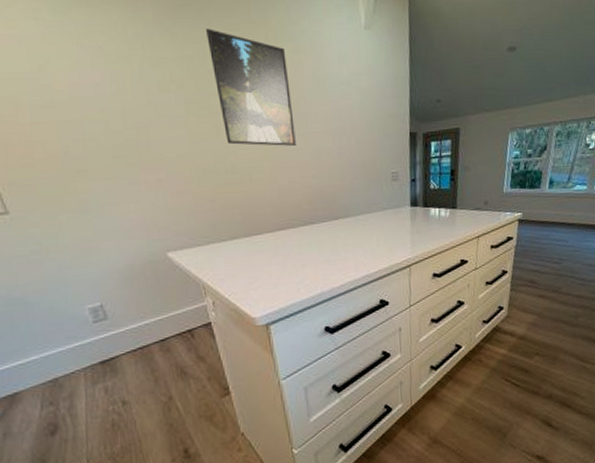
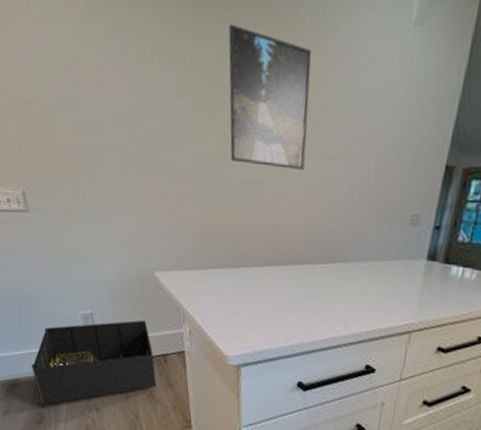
storage bin: none [33,301,187,416] -> present [31,320,157,408]

